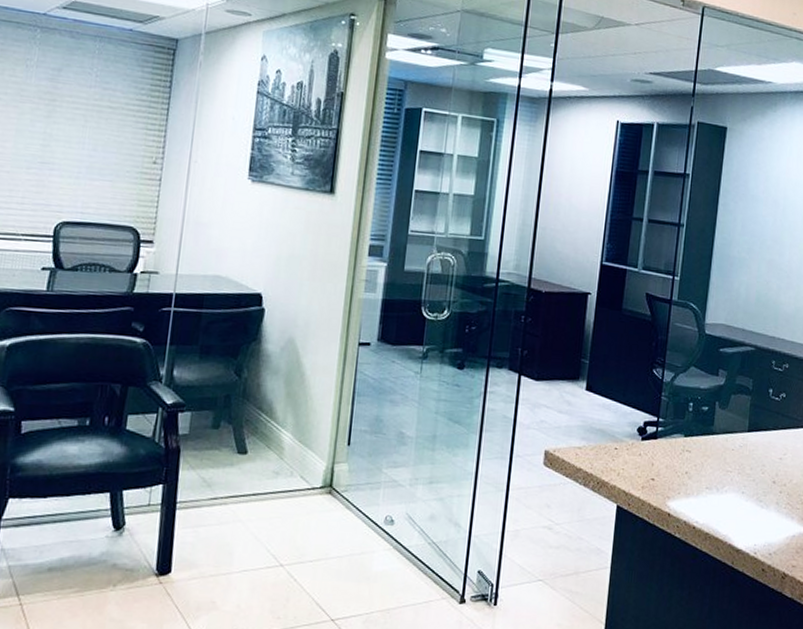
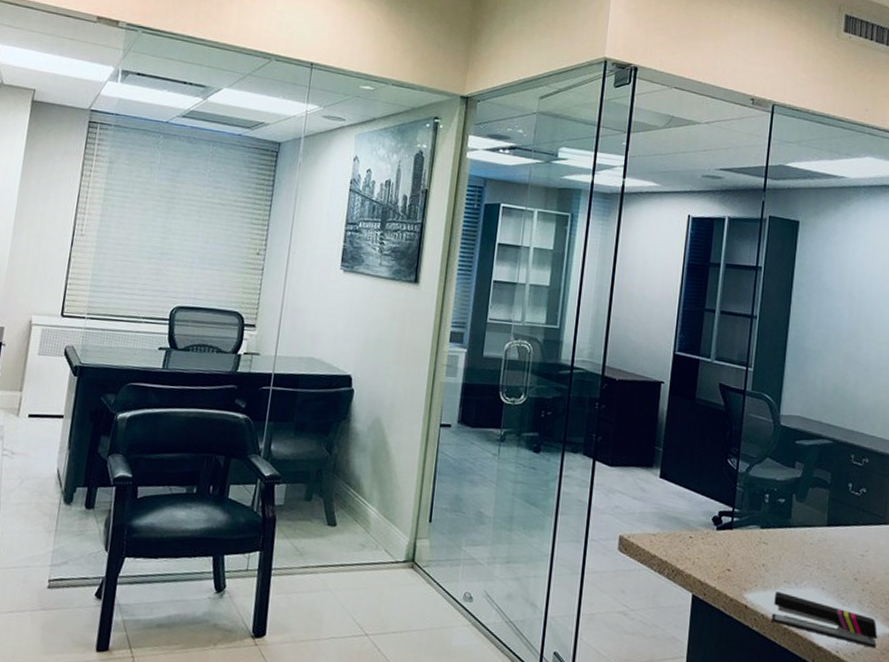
stapler: none [693,498,794,548] -> present [771,592,878,649]

